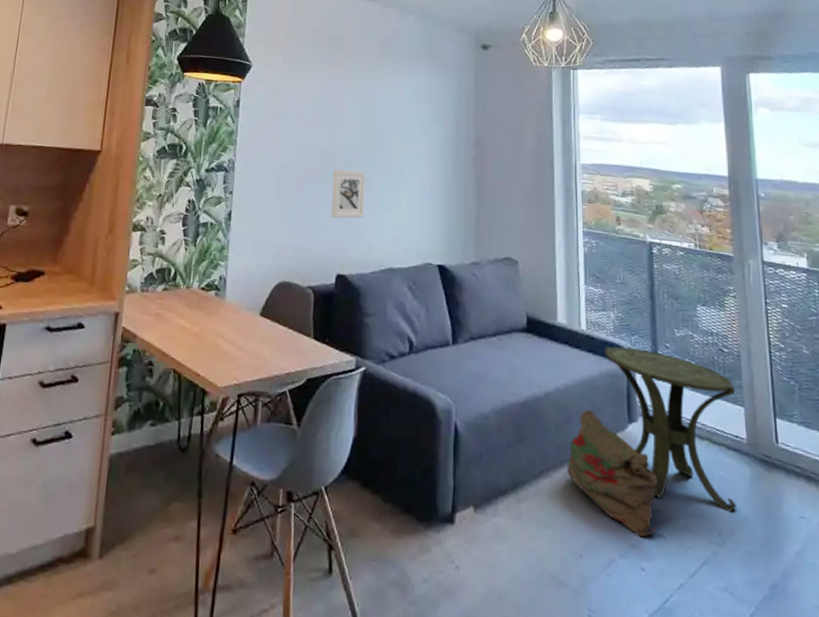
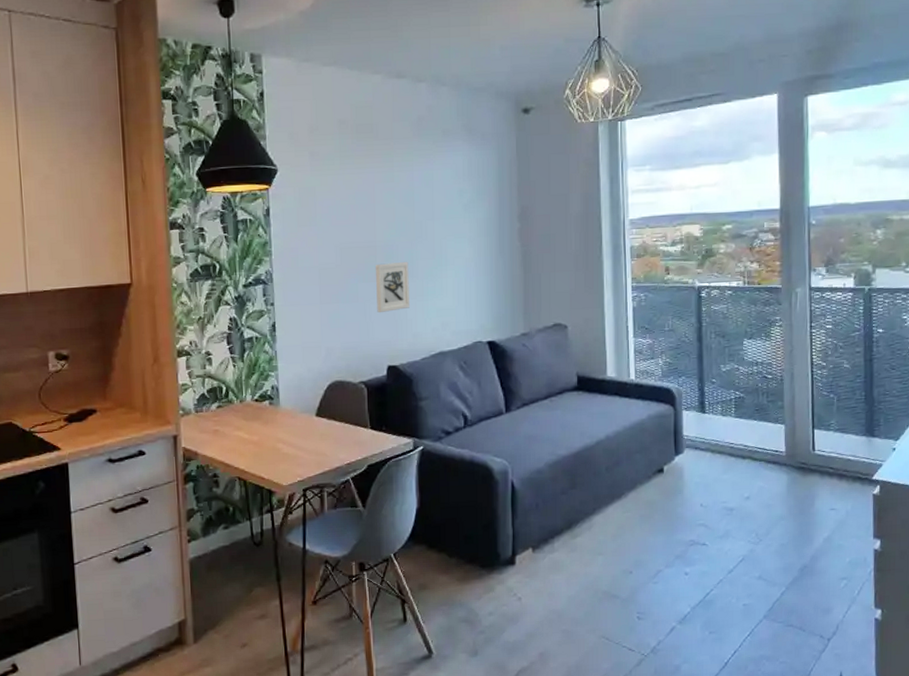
bag: present [567,410,658,538] -> none [618,450,701,549]
side table: present [605,346,736,512] -> none [653,388,776,515]

